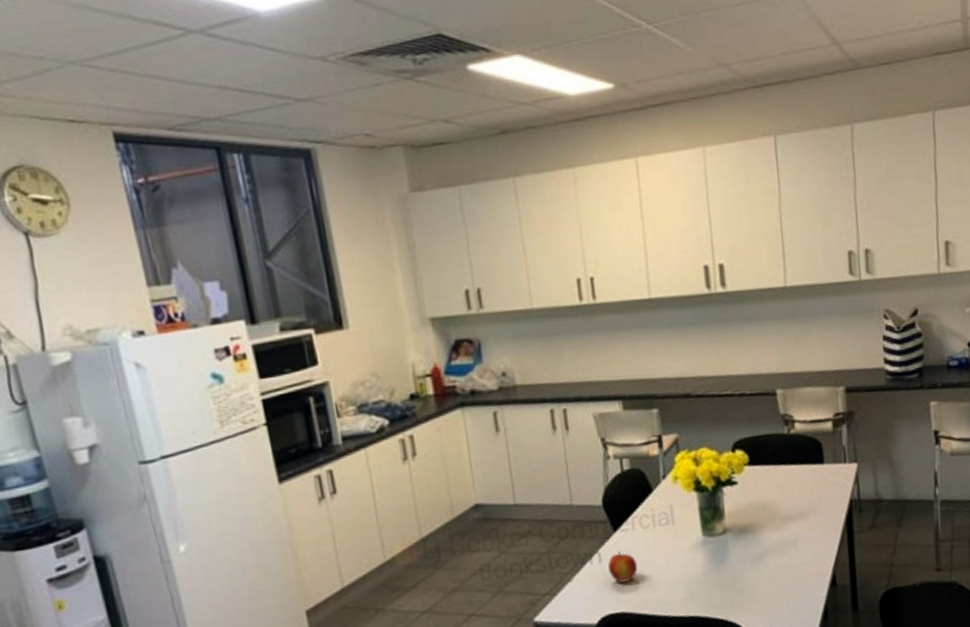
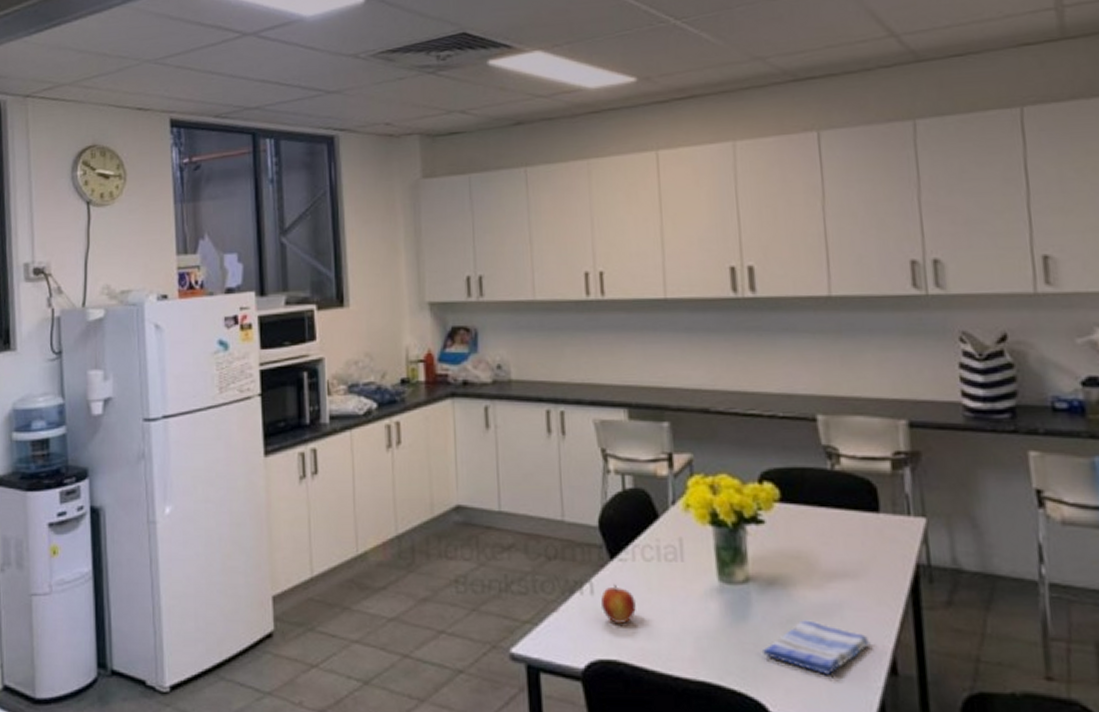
dish towel: none [738,555,817,595] -> present [763,620,871,675]

